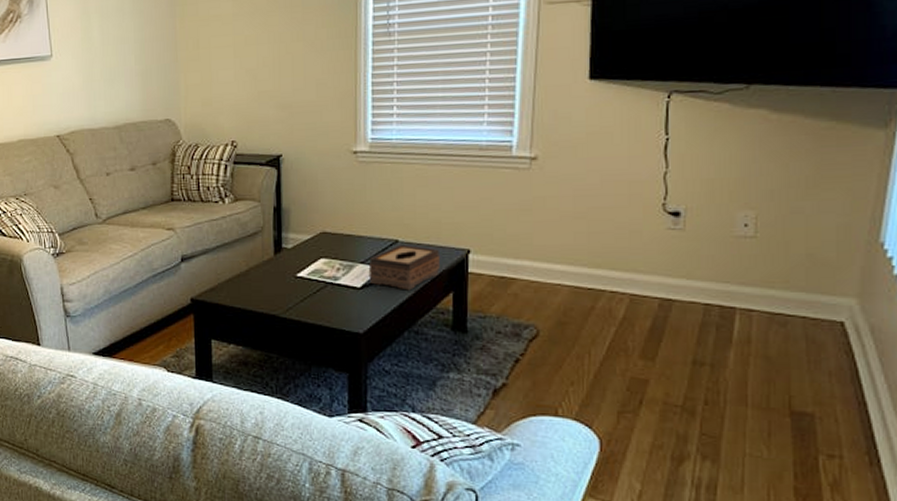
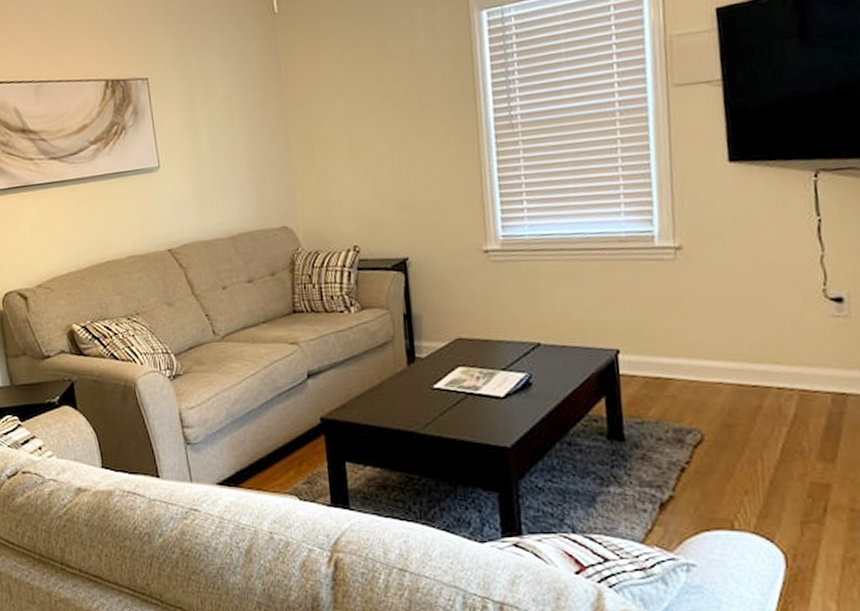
tissue box: present [368,244,441,291] -> none [510,347,589,398]

